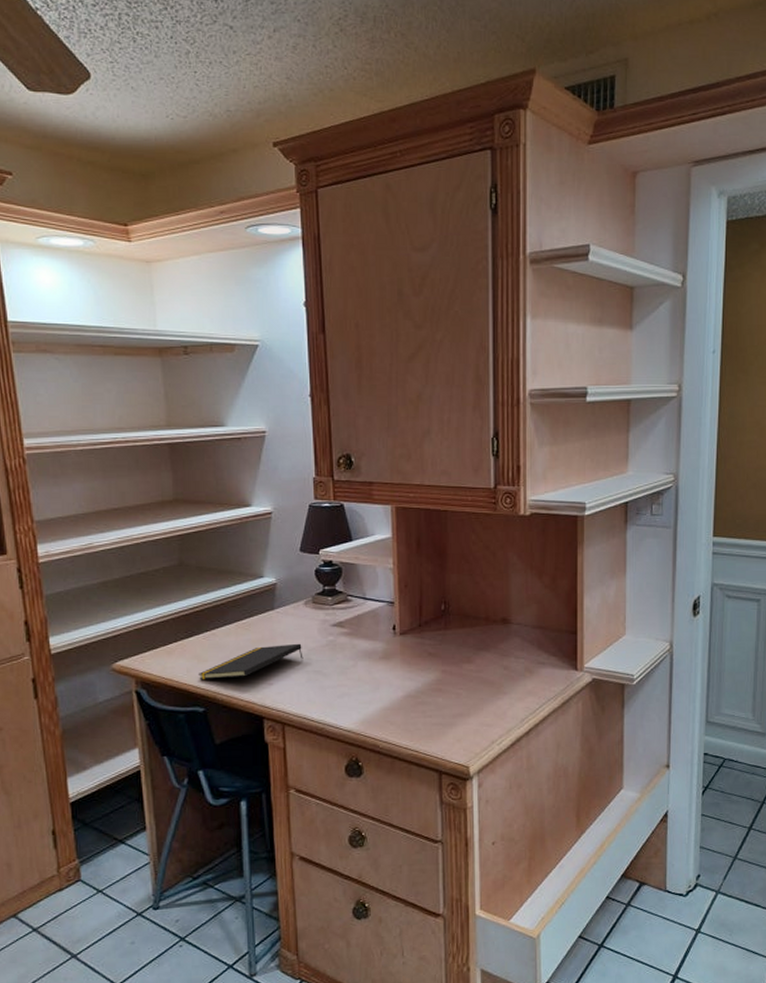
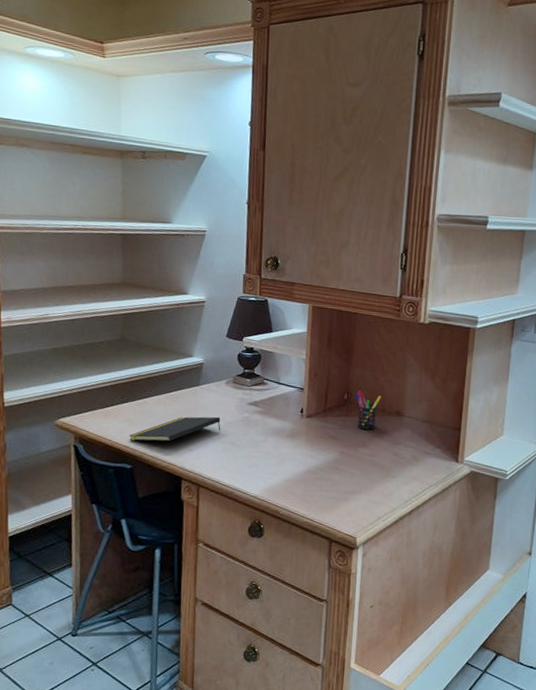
pen holder: none [453,599,483,643] -> present [355,390,381,430]

